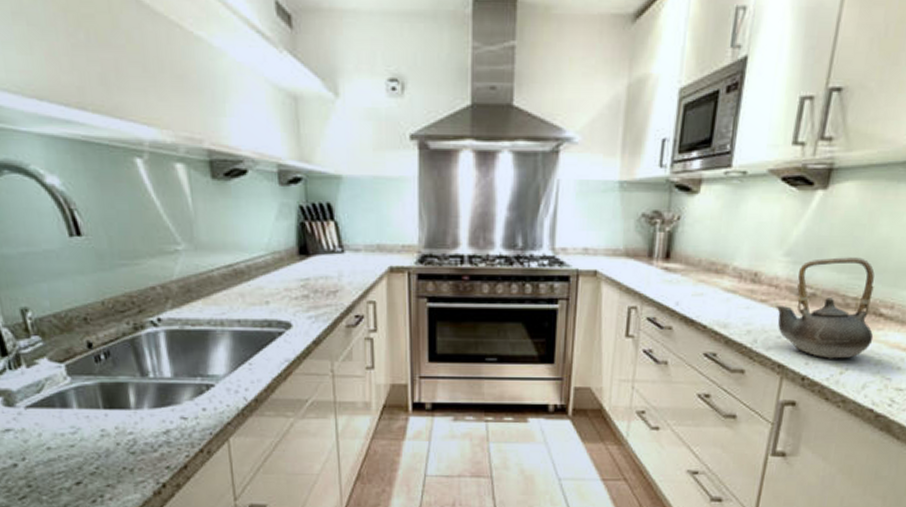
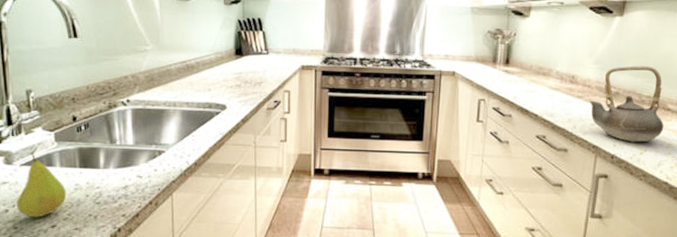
fruit: none [25,391,91,473] -> present [16,153,67,218]

